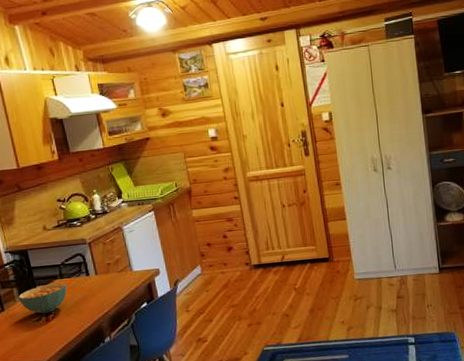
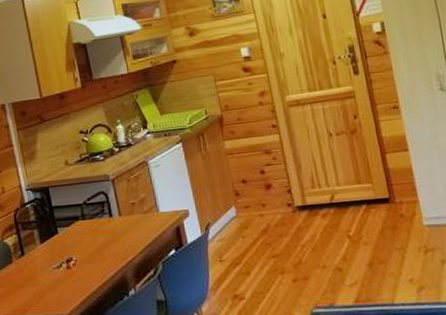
cereal bowl: present [19,282,67,314] -> none [39,224,89,260]

